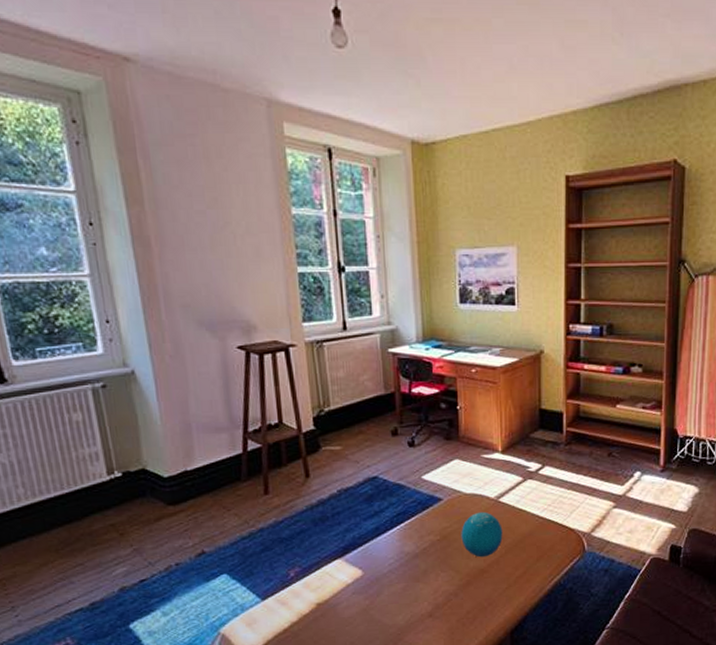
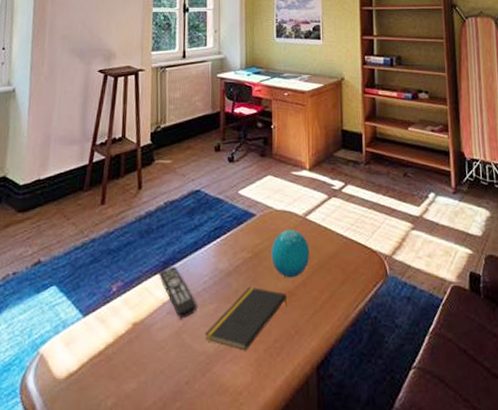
remote control: none [340,550,384,597] -> present [159,265,198,318]
notepad: none [394,566,480,622] -> present [205,286,288,351]

